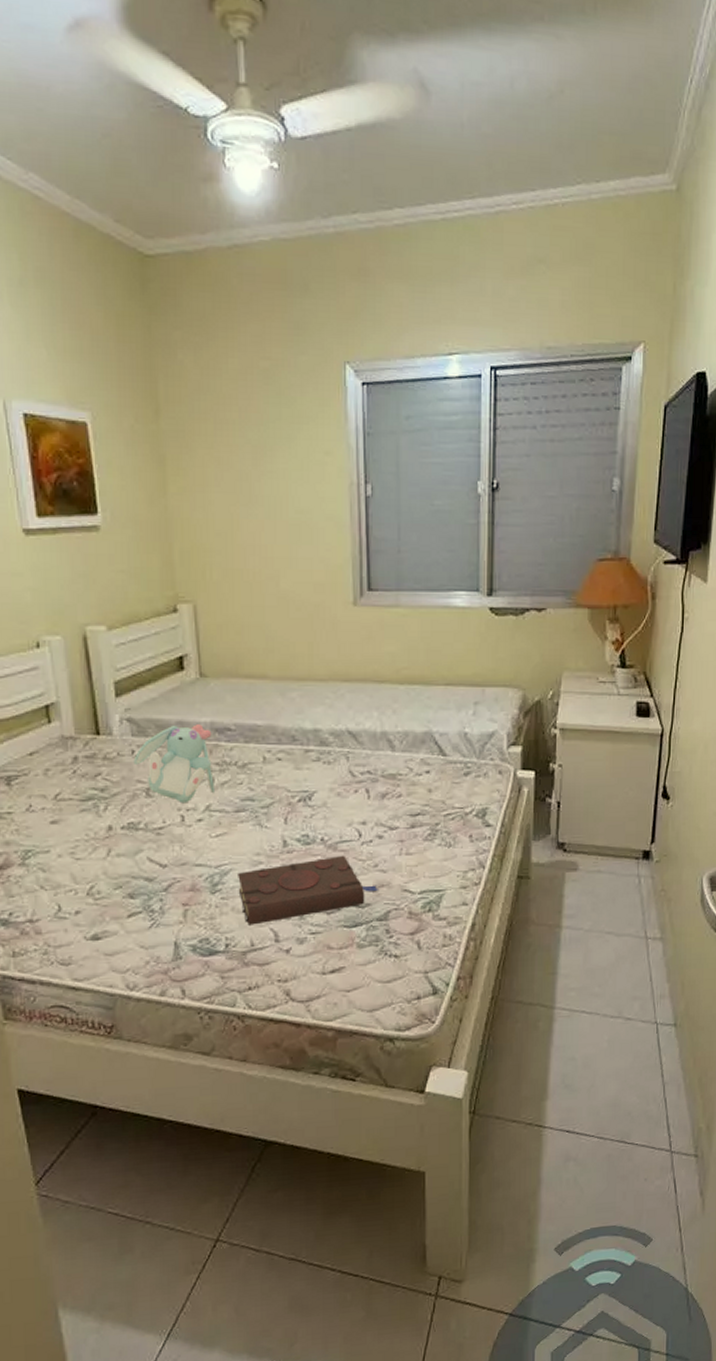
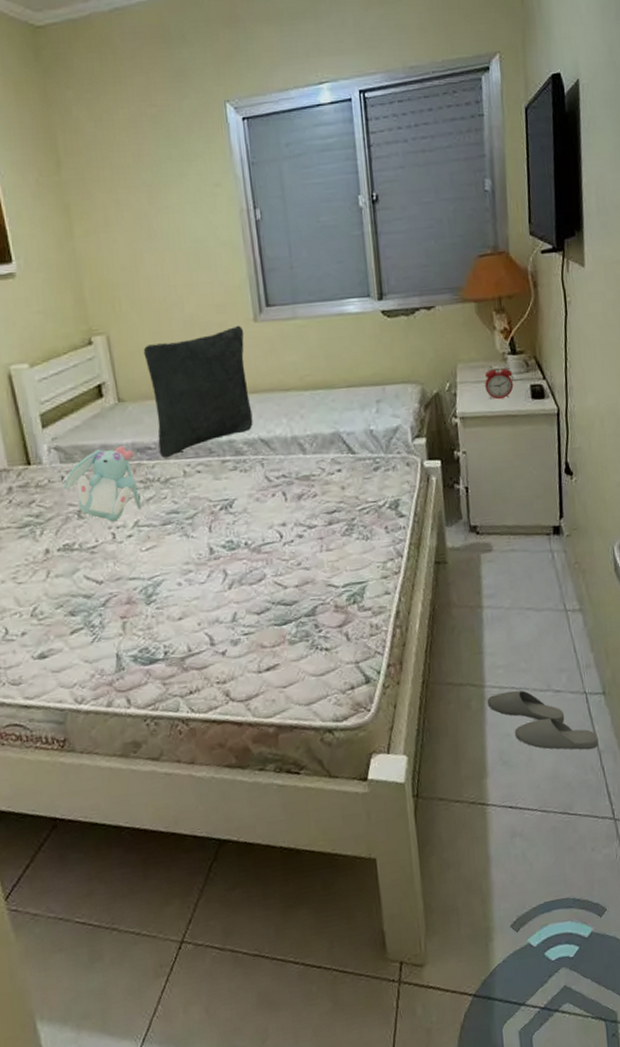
pillow: none [232,607,342,742] -> present [143,325,253,459]
book: present [238,855,380,925] -> none [170,556,305,632]
slippers: none [555,1014,664,1080] -> present [487,690,599,750]
alarm clock: none [590,676,620,714] -> present [485,363,514,399]

